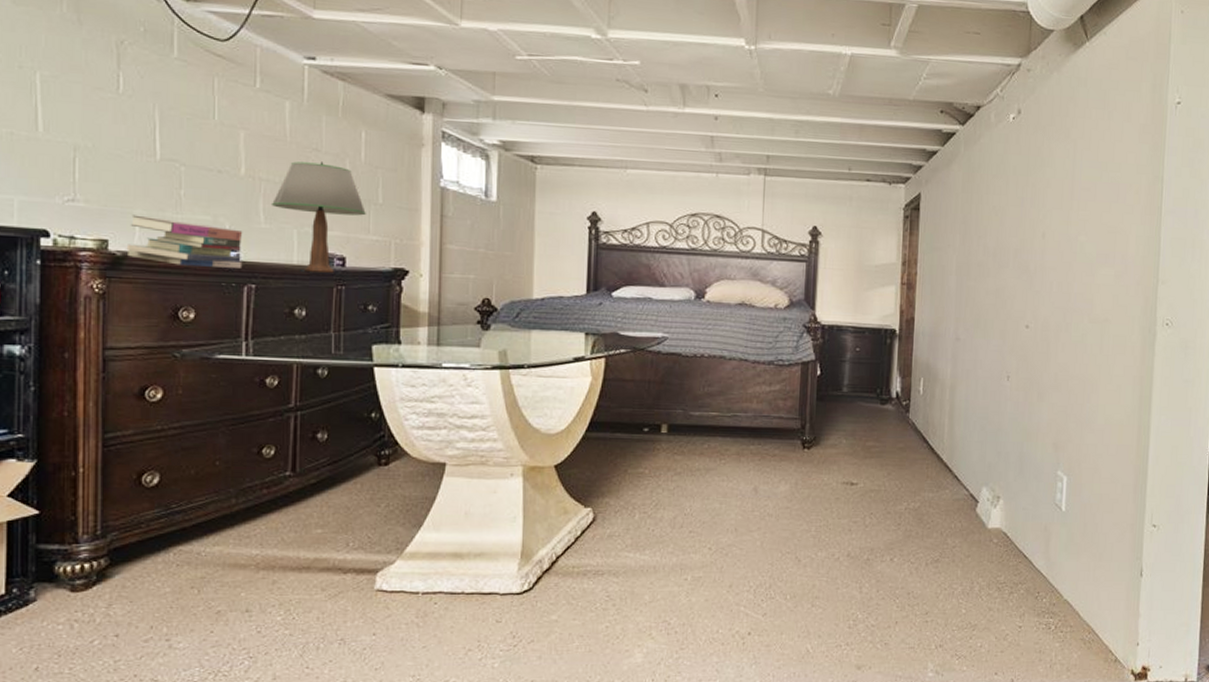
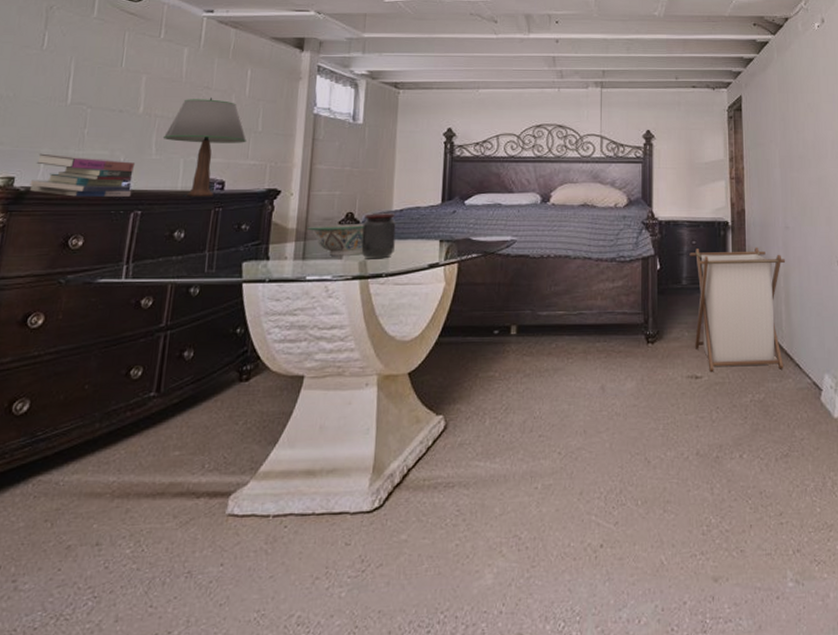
decorative bowl: none [440,310,503,344] -> present [306,224,364,256]
jar: none [500,301,537,350] -> present [361,213,396,259]
laundry basket: none [852,356,954,480] -> present [689,247,786,372]

